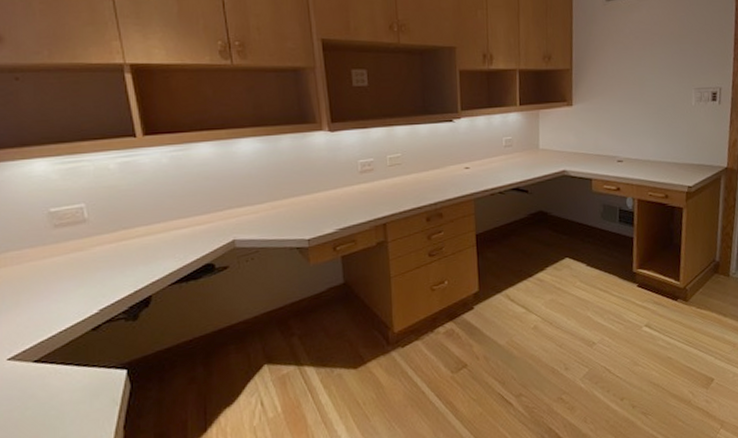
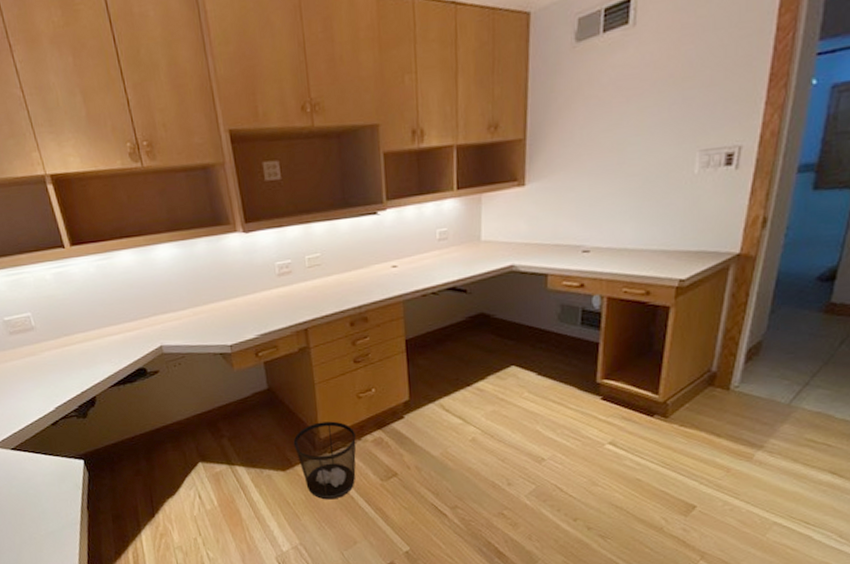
waste bin: none [366,314,429,397] -> present [293,421,356,500]

